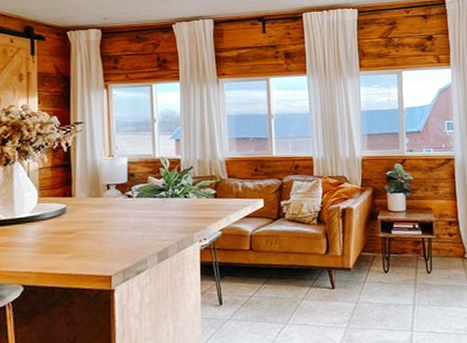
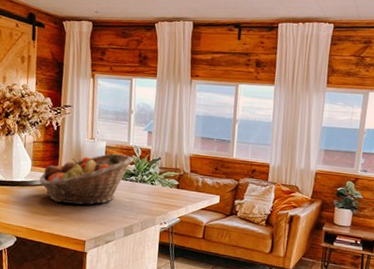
fruit basket: none [49,168,162,235] -> present [39,153,134,206]

